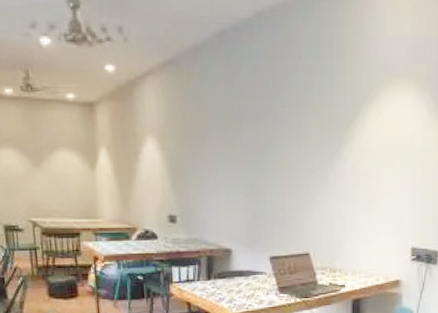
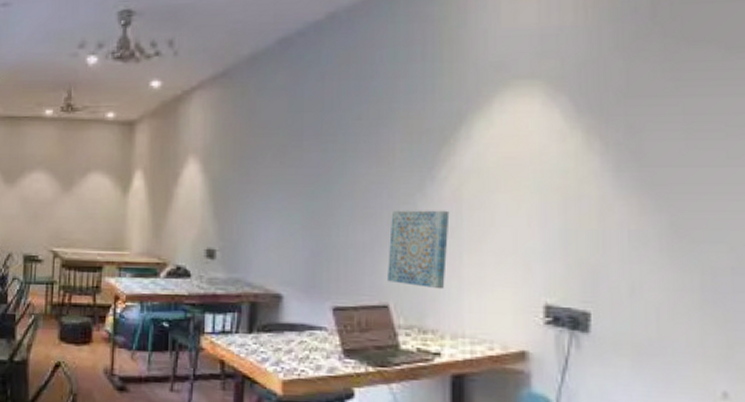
wall art: none [308,181,351,240] -> present [388,210,450,290]

